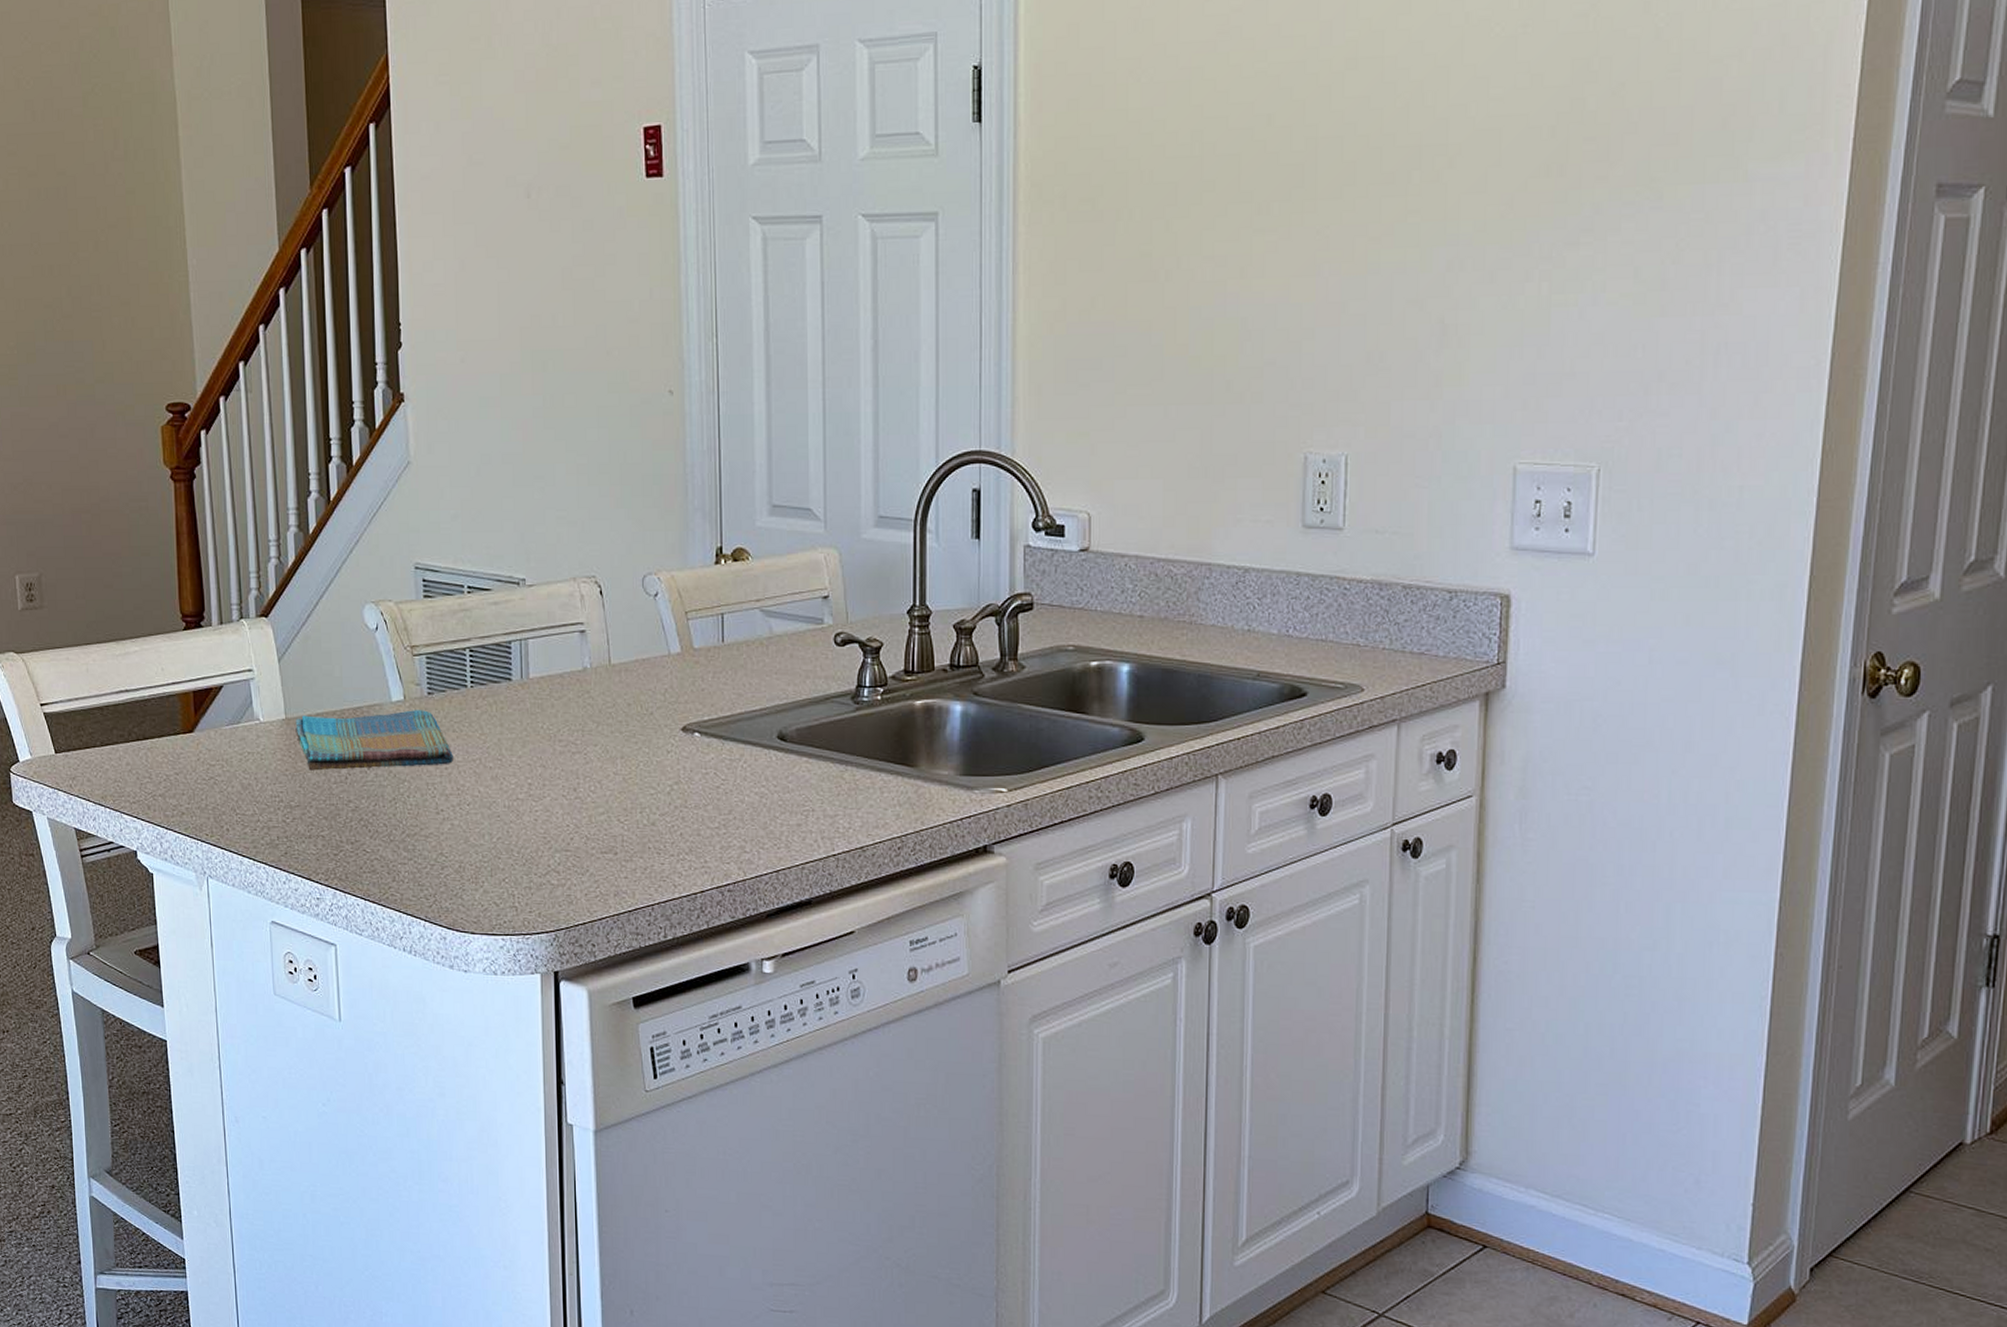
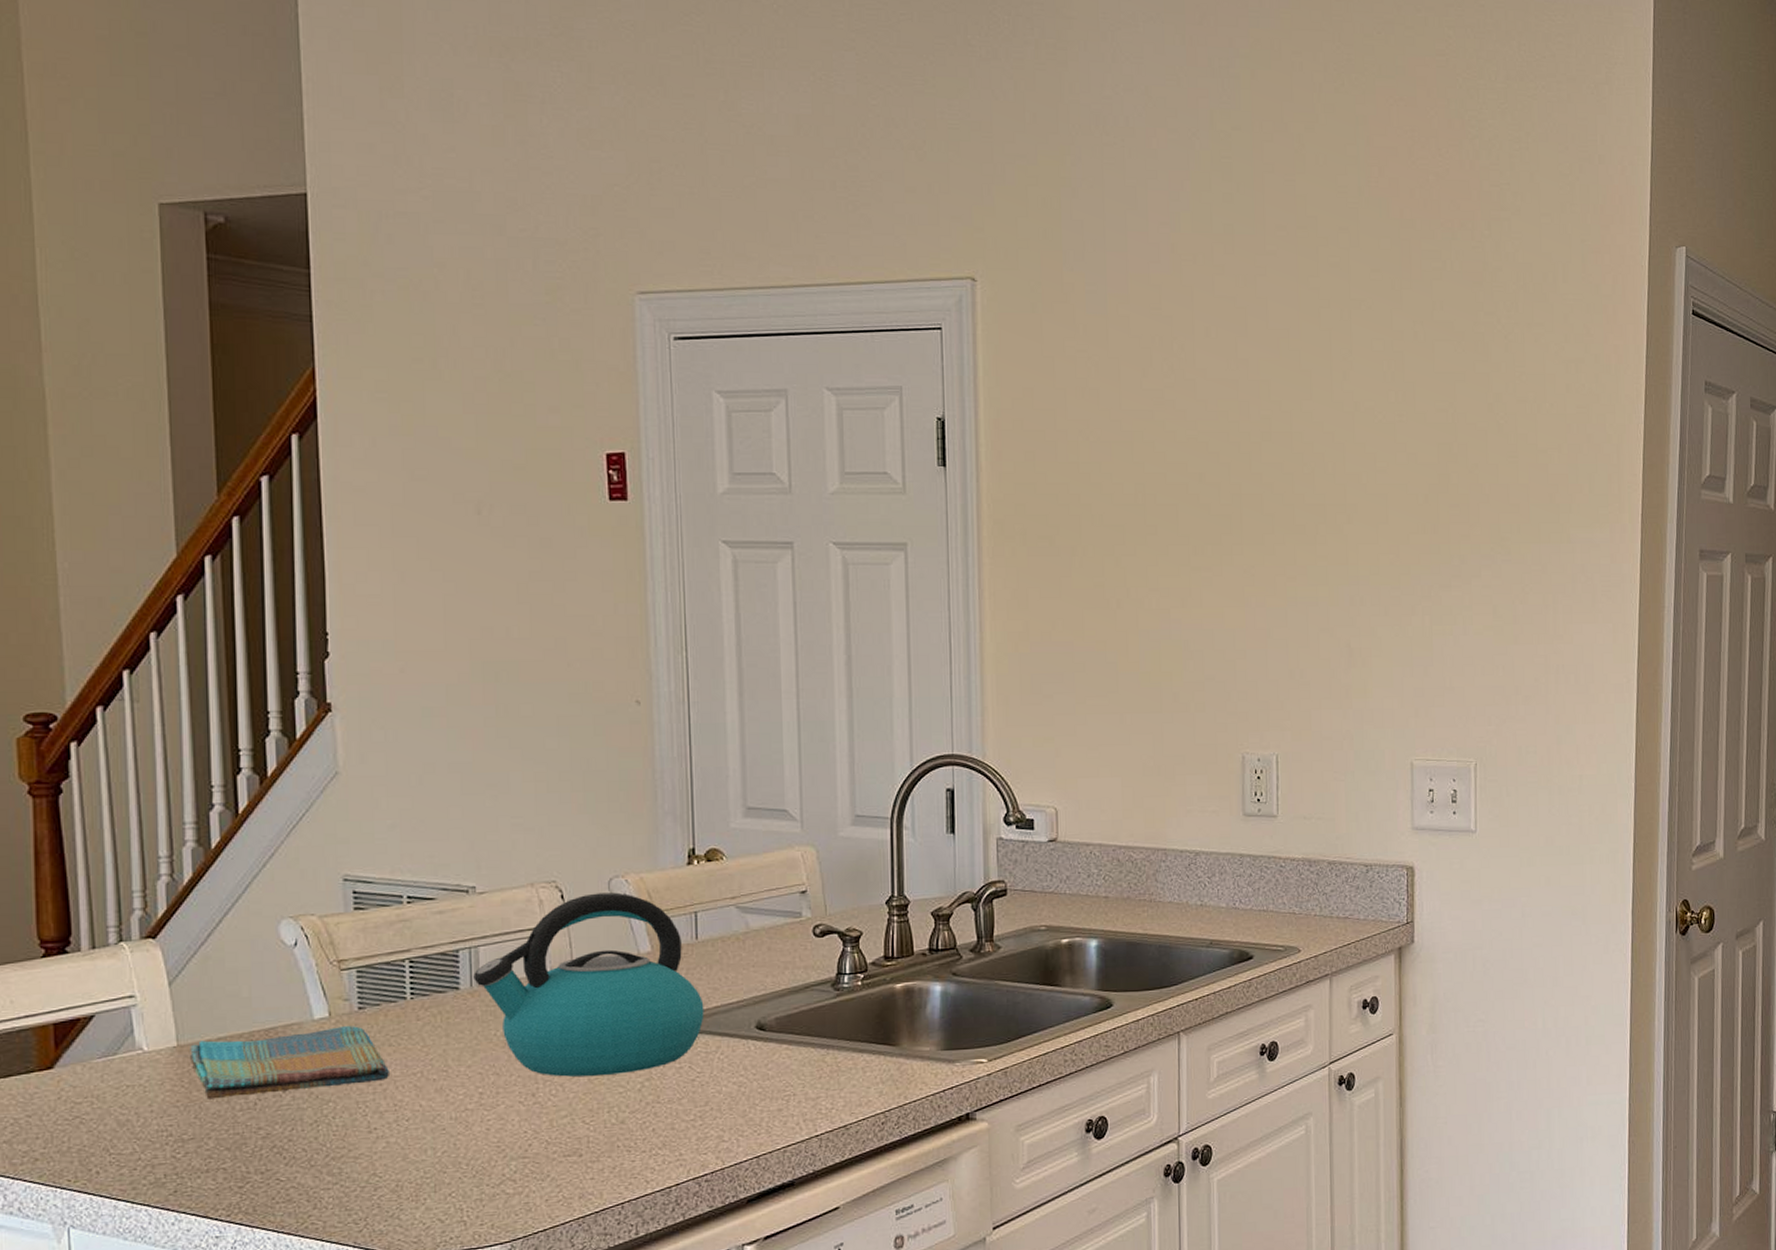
kettle: none [524,590,729,776] -> present [473,892,704,1077]

